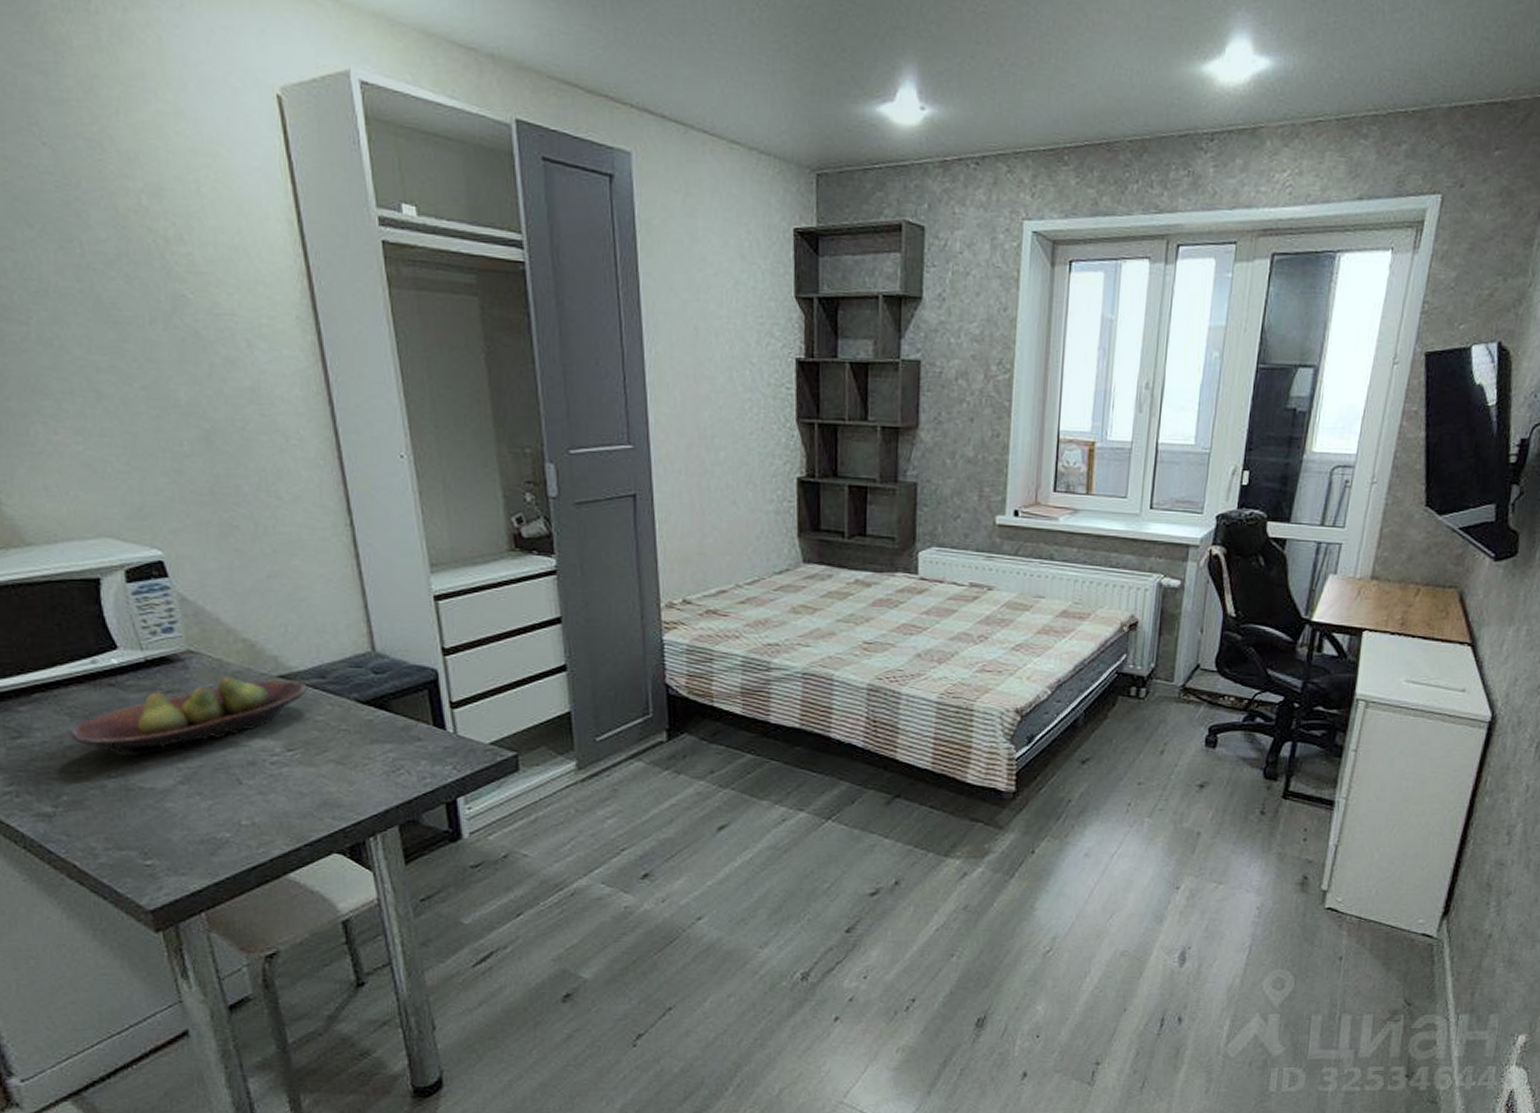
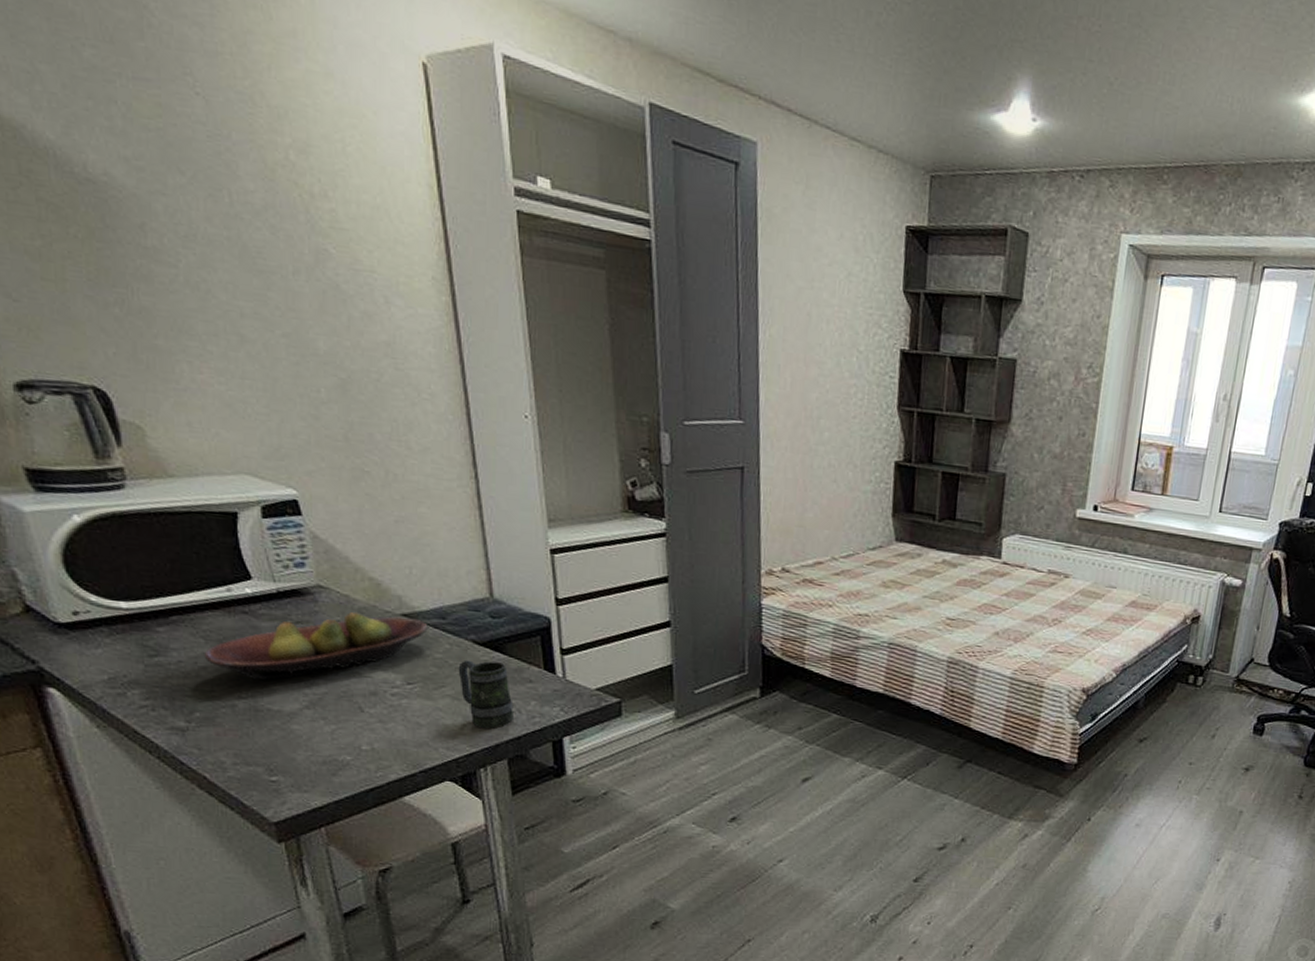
mug: none [341,720,403,793] -> present [458,659,513,728]

